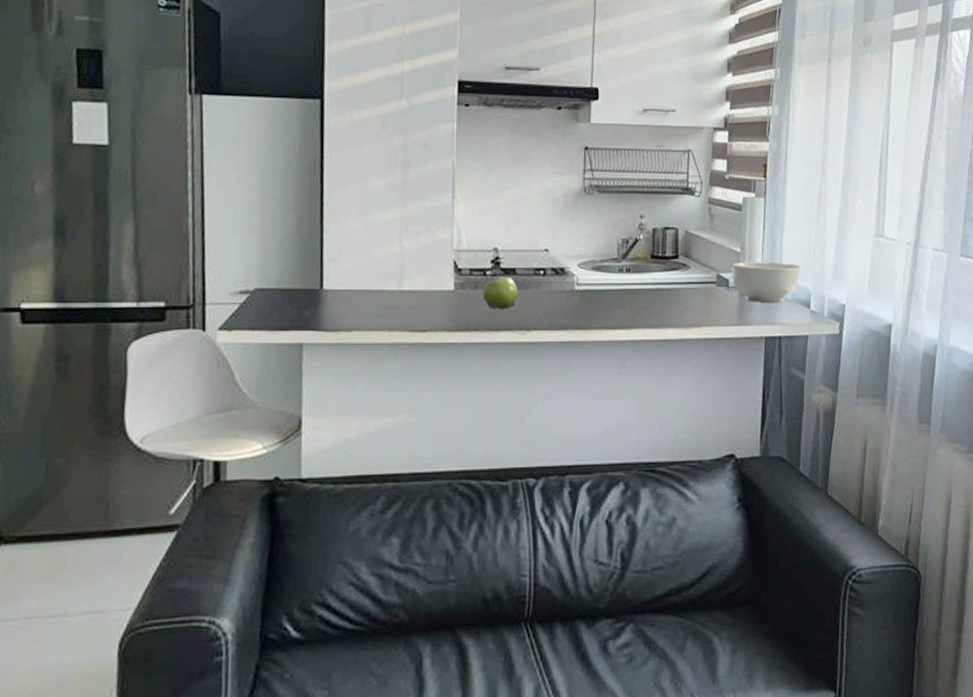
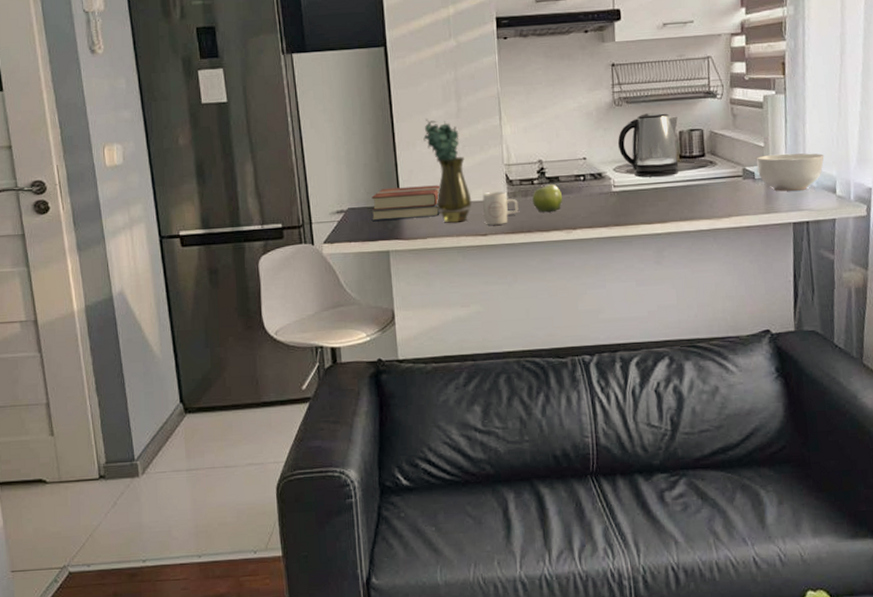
books: none [284,268,373,306] -> present [371,185,440,221]
vase: none [358,188,411,314] -> present [423,118,472,223]
mug: none [424,281,466,321] -> present [482,191,519,226]
kettle: none [584,204,652,278] -> present [617,111,679,178]

